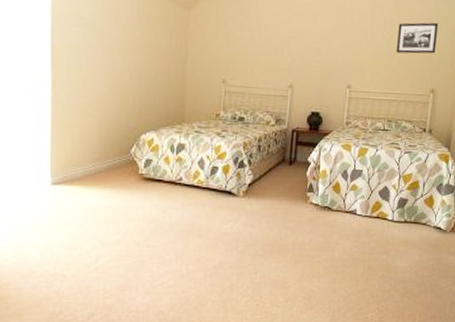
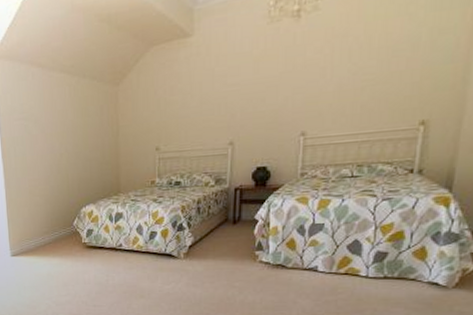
picture frame: present [396,22,439,54] -> none [366,37,432,85]

